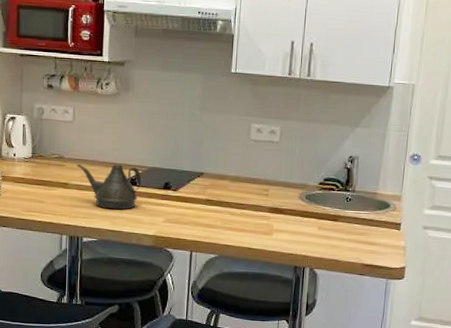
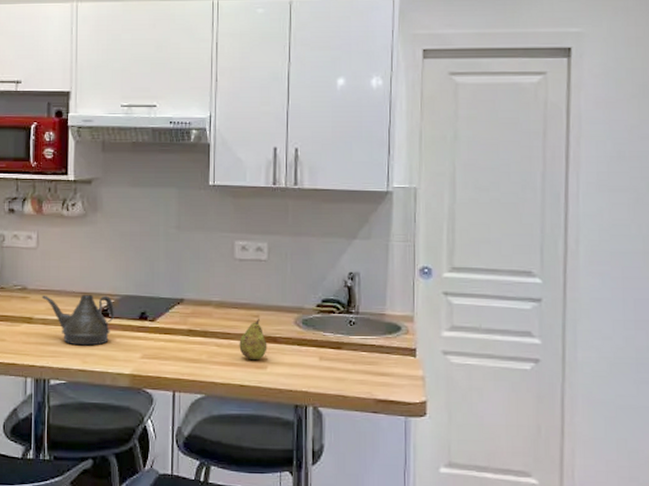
fruit: none [250,192,274,228] -> present [239,318,267,361]

